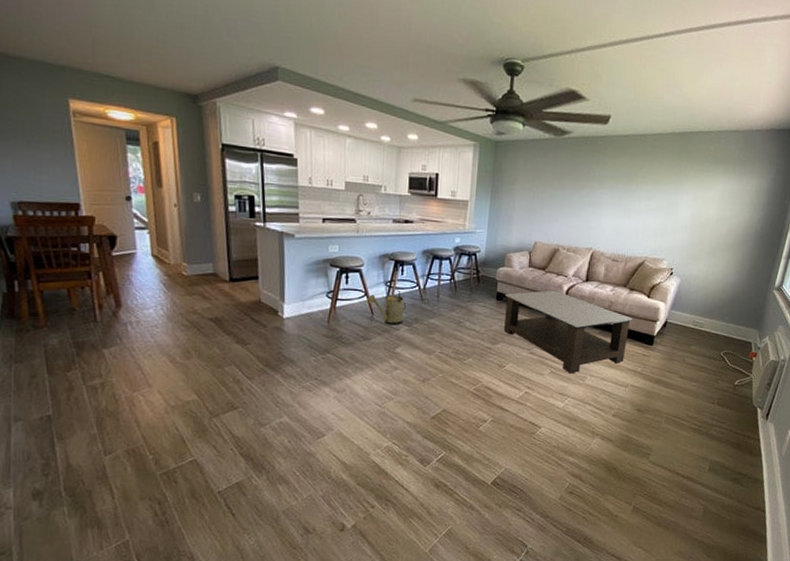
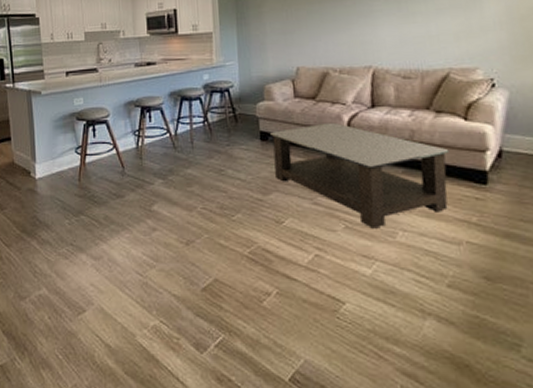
watering can: present [368,288,406,326] -> none [117,137,158,179]

